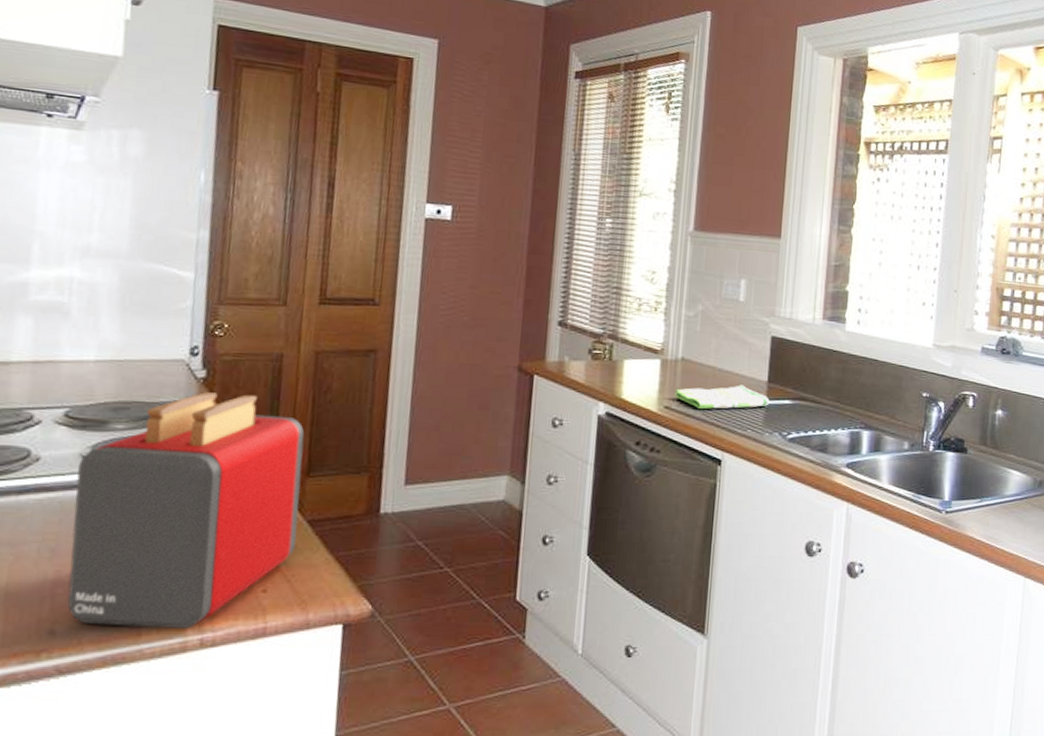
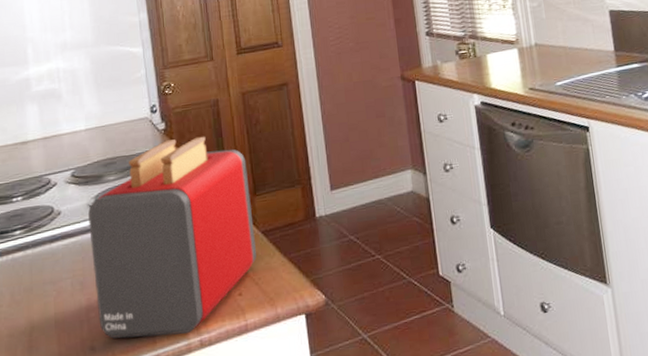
dish towel: present [674,385,770,409] -> none [535,57,620,85]

